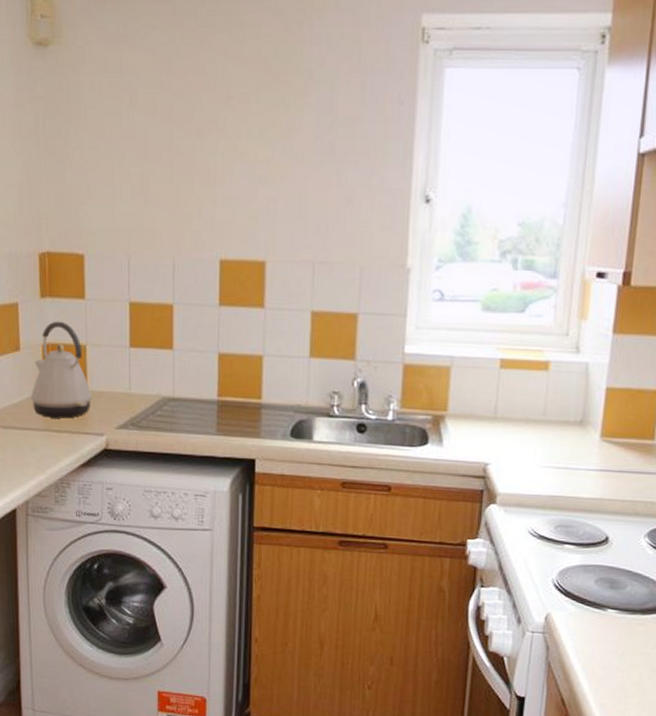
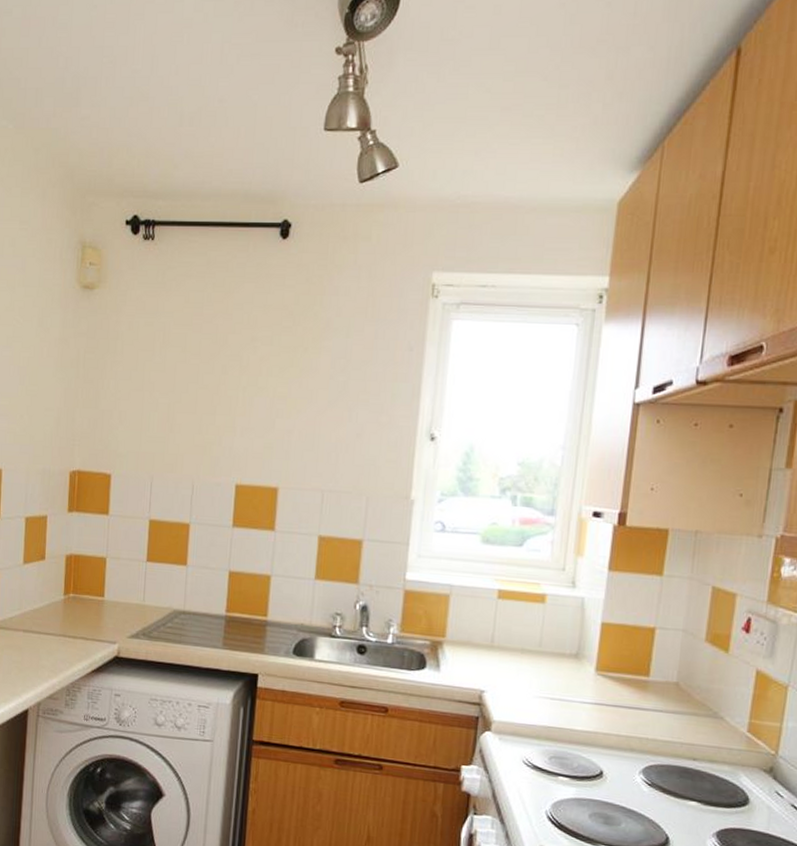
kettle: present [30,321,93,418] -> none [50,534,109,626]

